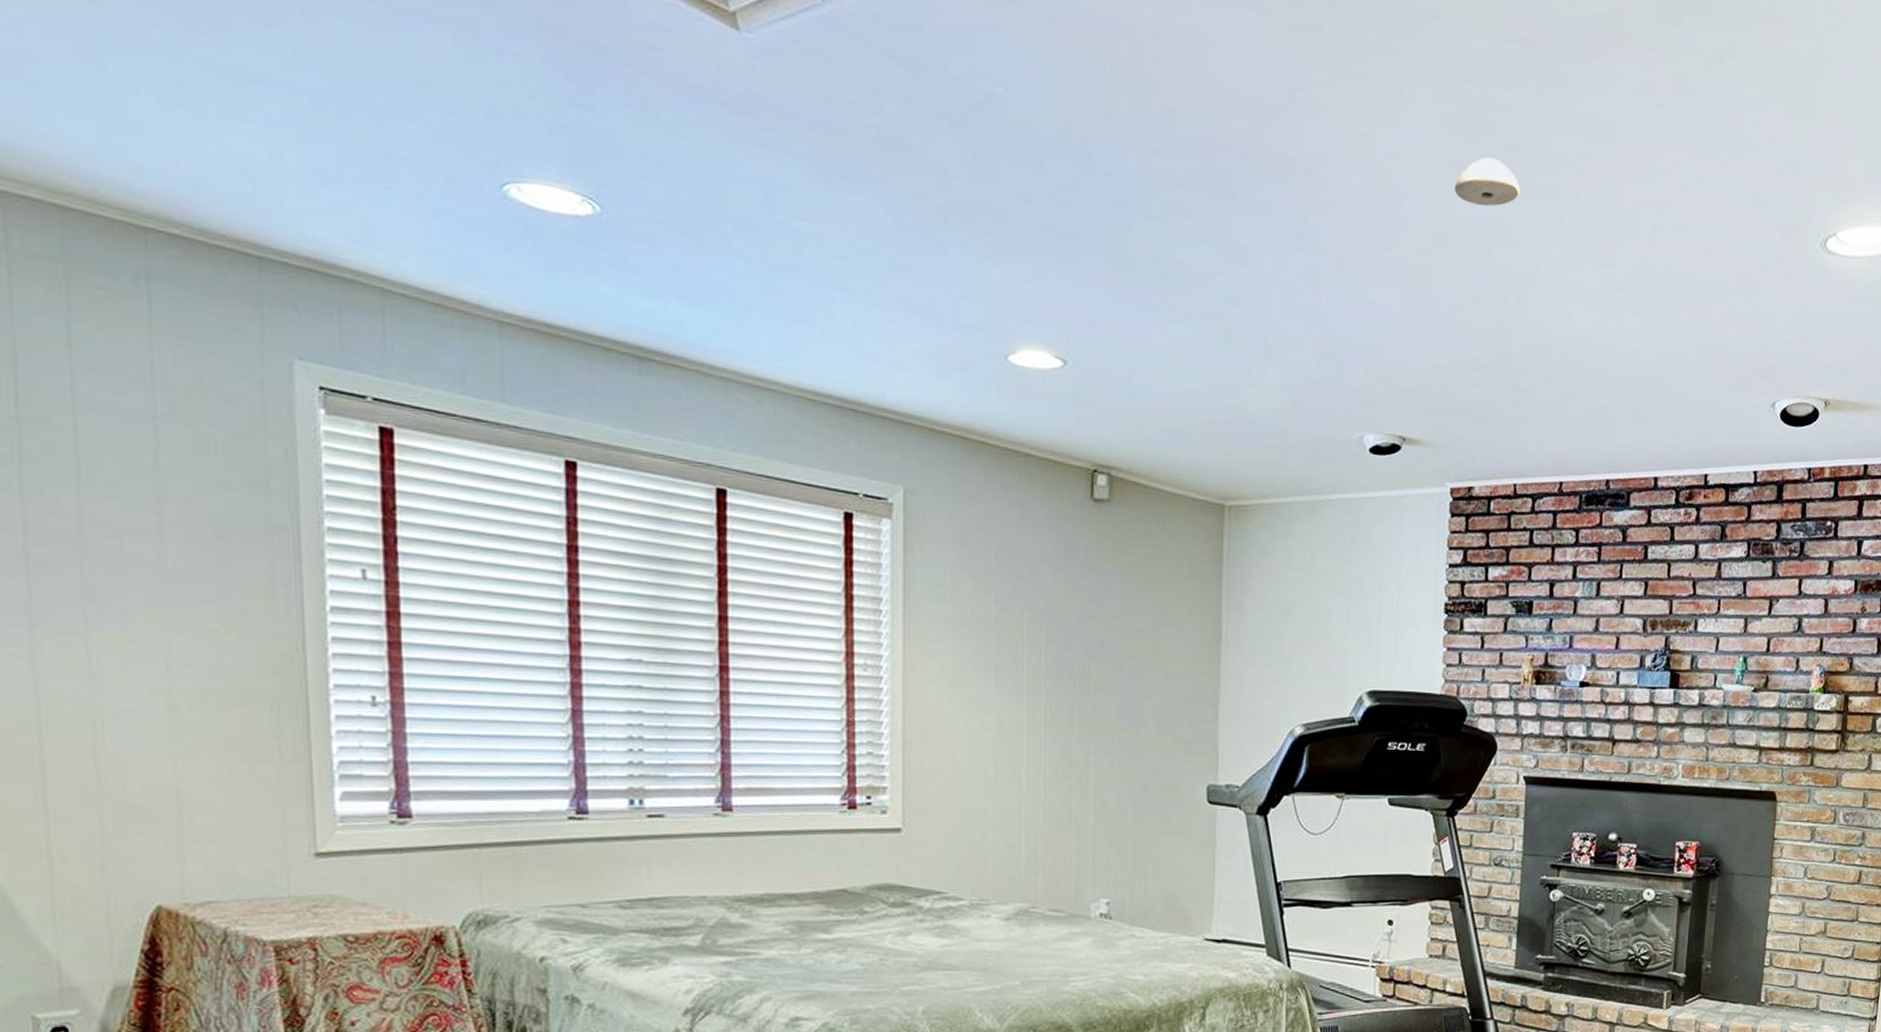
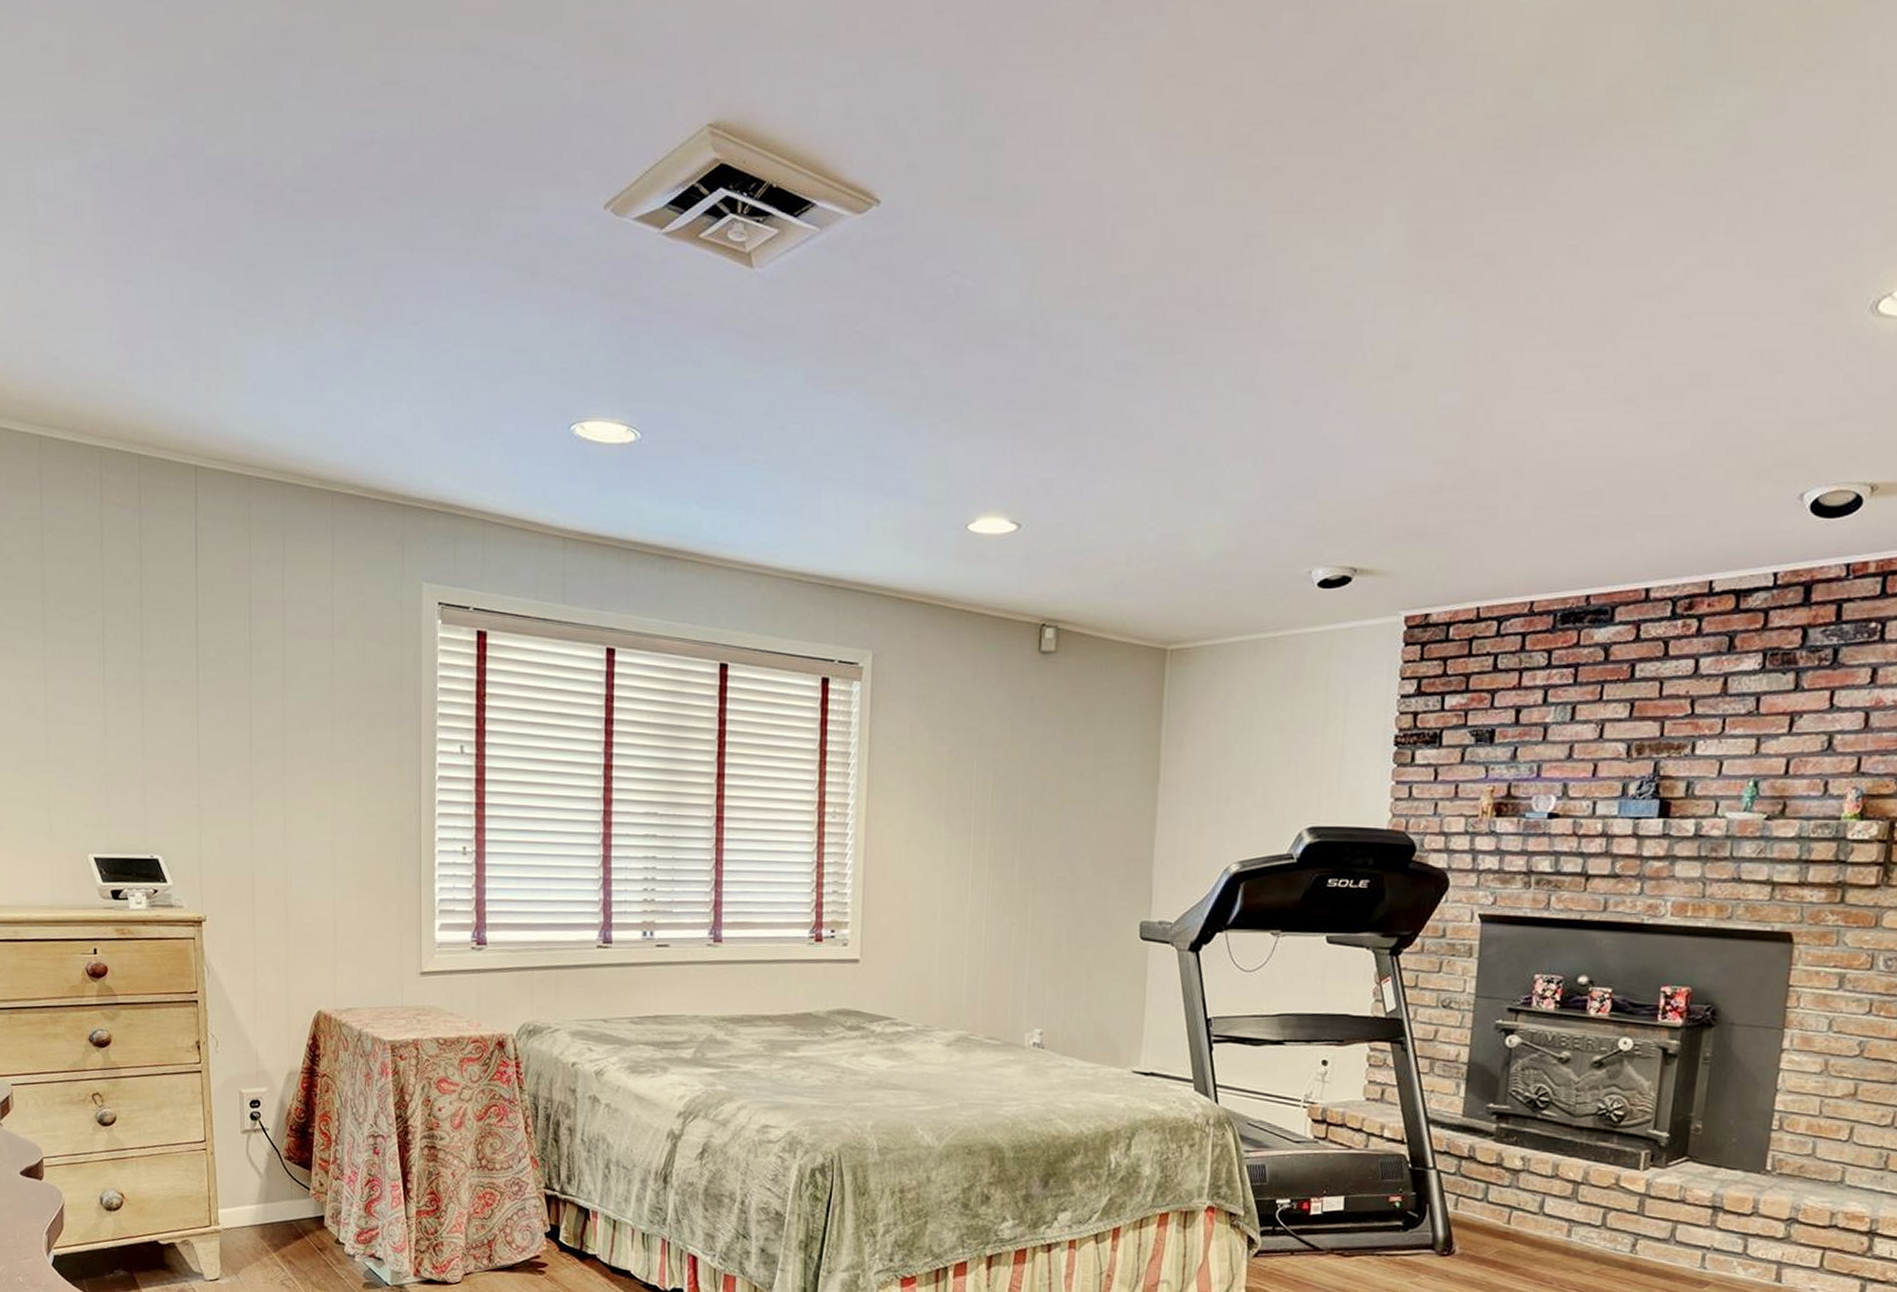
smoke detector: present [1454,157,1520,207] -> none [1419,271,1494,322]

